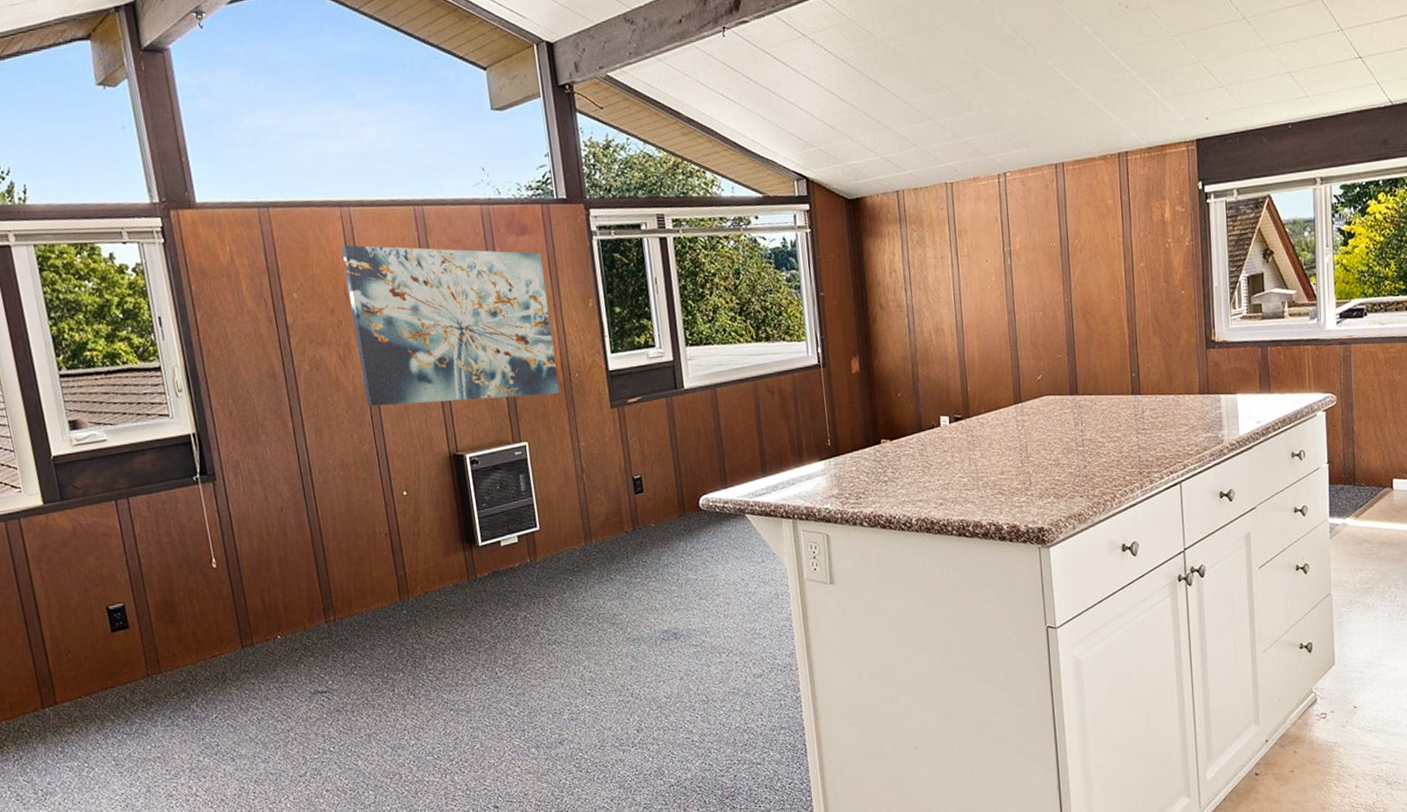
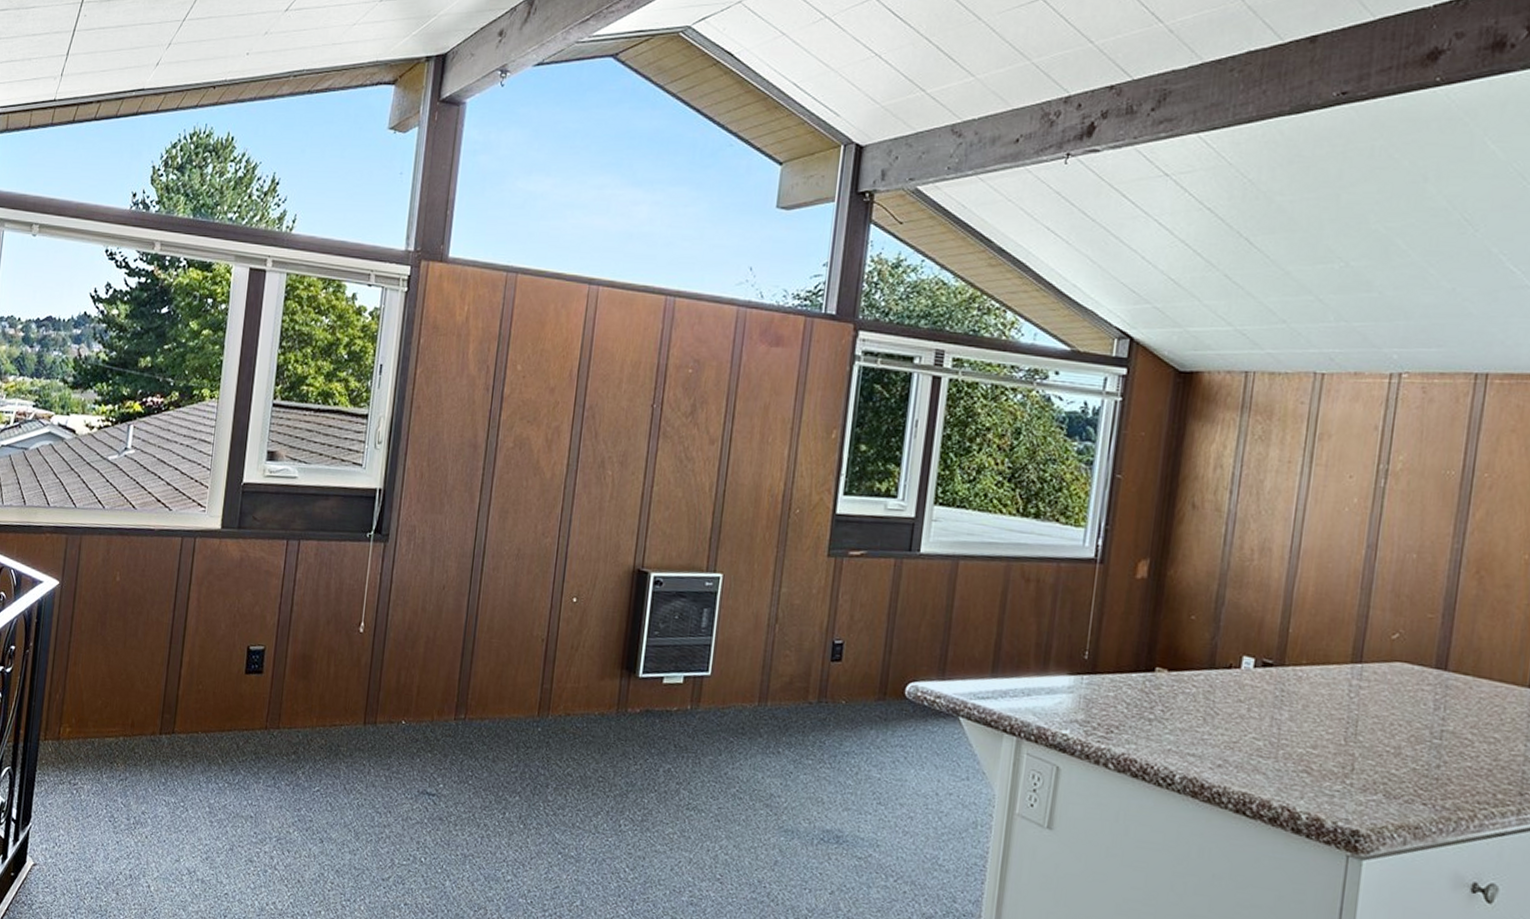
wall art: present [342,245,560,407] -> none [561,324,791,528]

